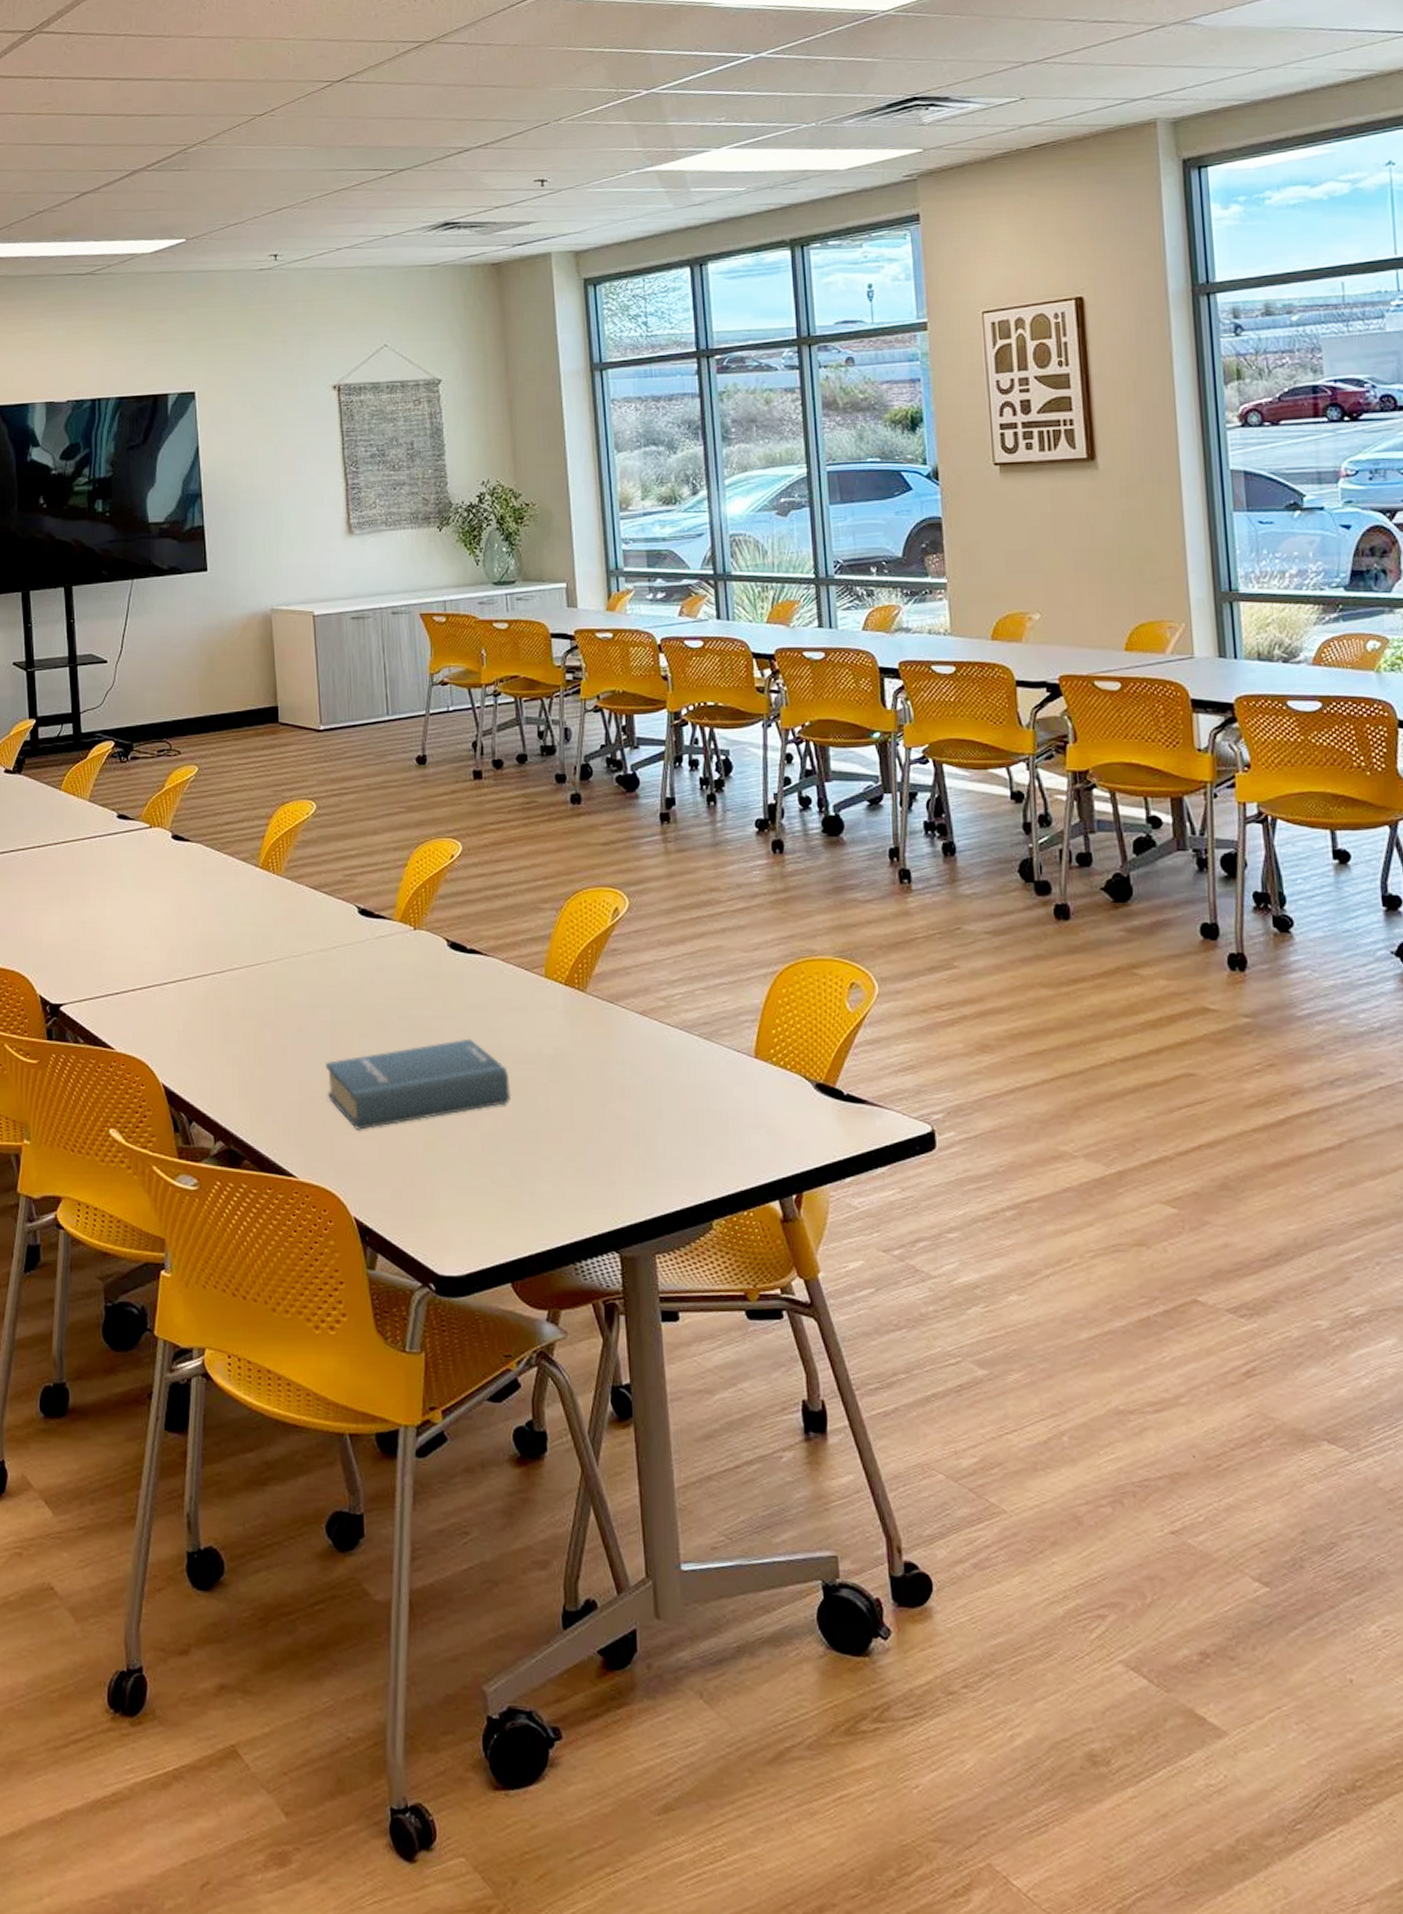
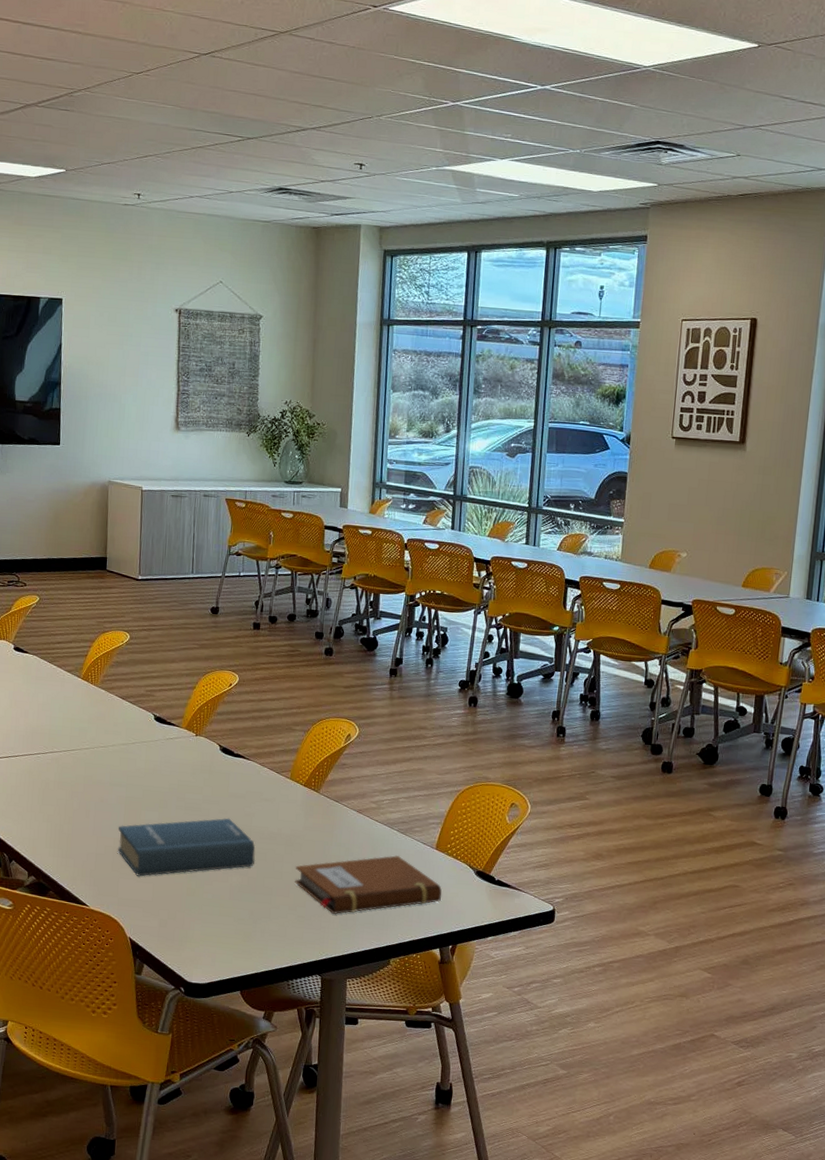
notebook: none [567,1071,773,1162] -> present [295,855,442,914]

